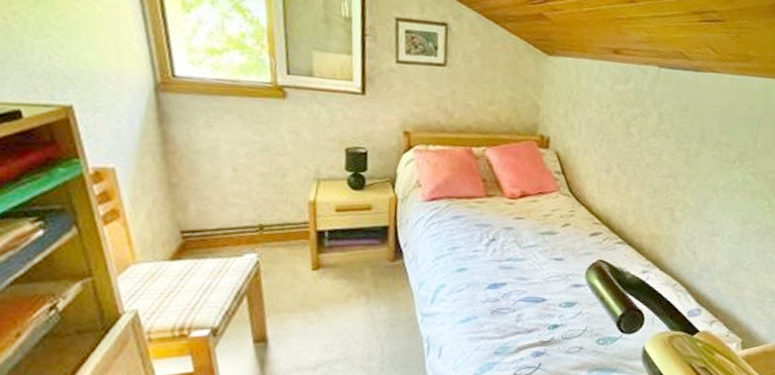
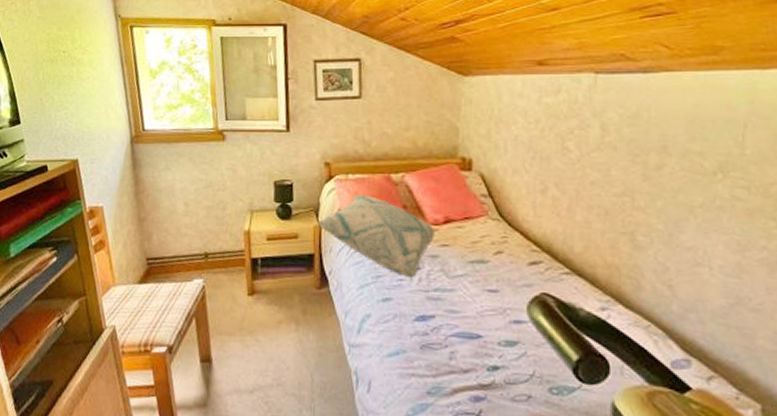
decorative pillow: none [391,167,511,248] -> present [316,195,435,277]

